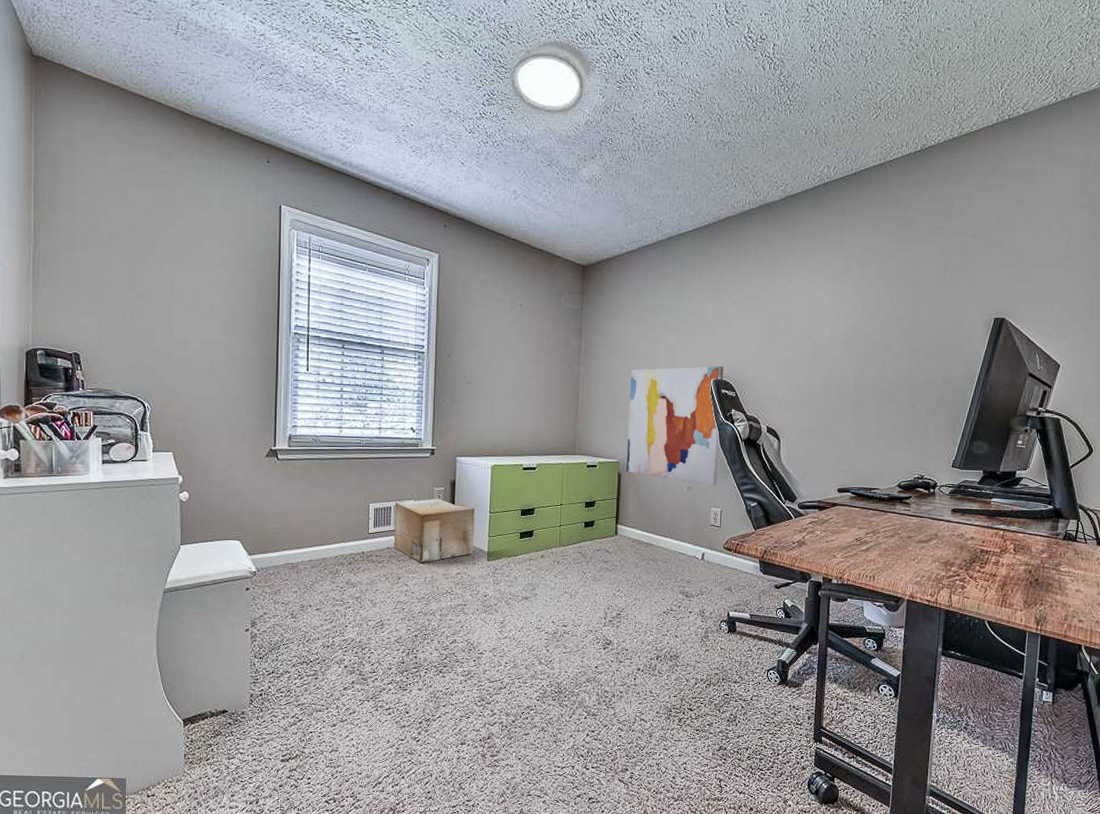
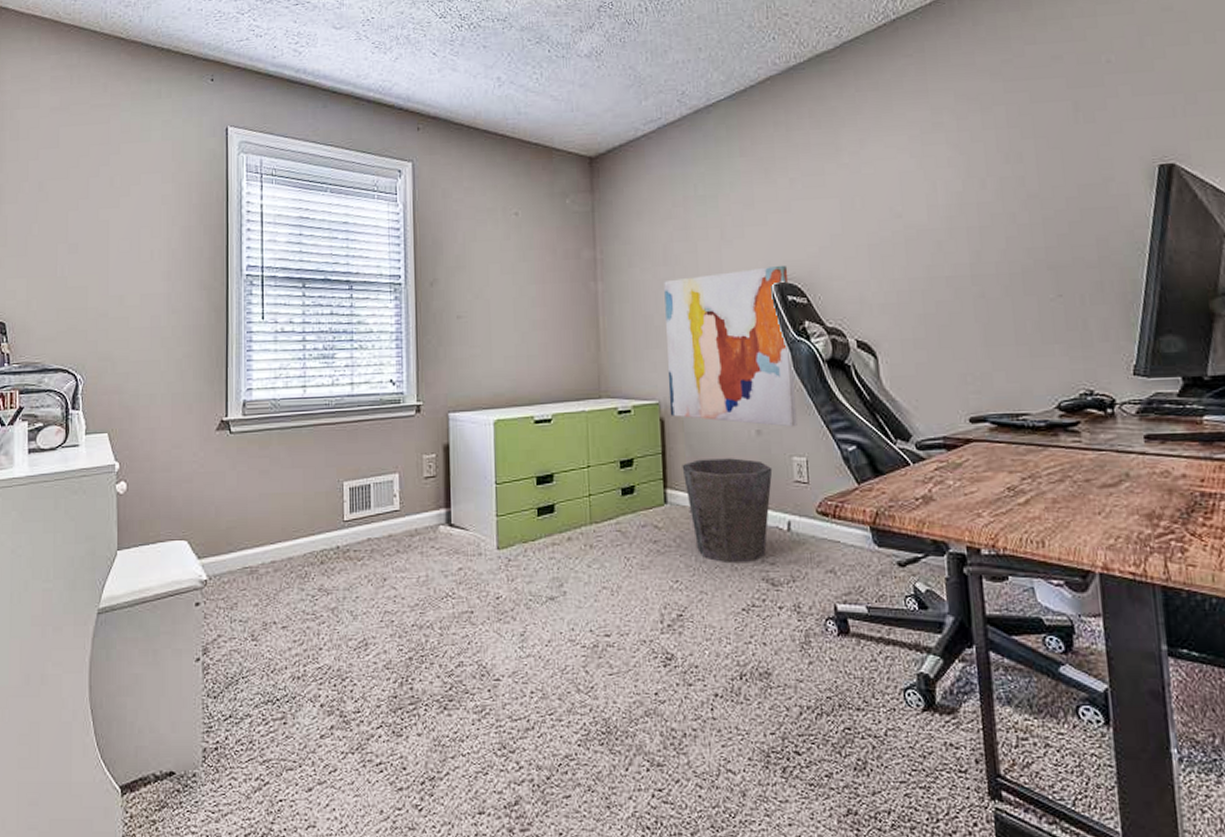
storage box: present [394,498,475,564] -> none [374,469,478,558]
waste bin: none [630,505,696,580] -> present [682,458,773,564]

